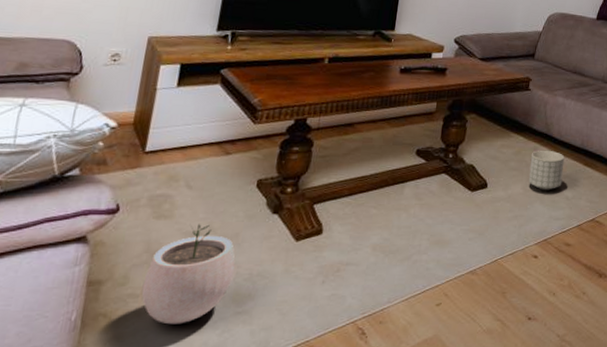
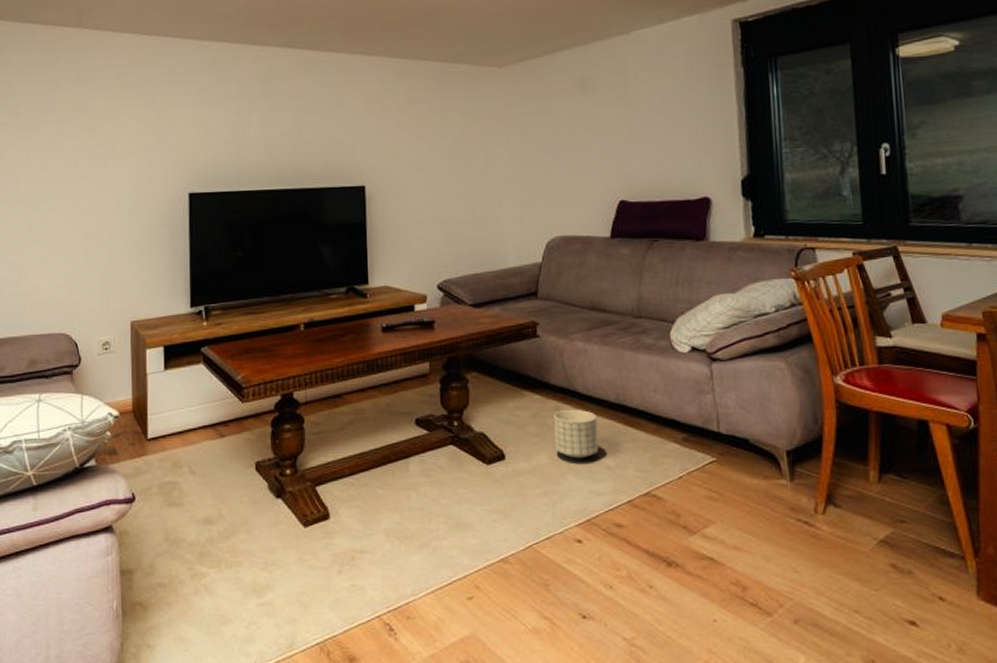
plant pot: present [141,224,235,325] -> none [168,511,249,615]

